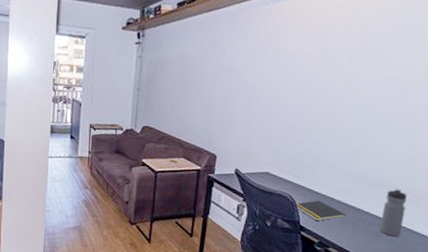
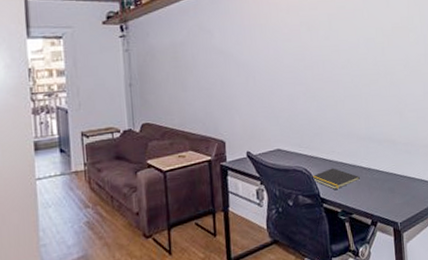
water bottle: present [379,188,407,237] -> none [390,141,411,190]

